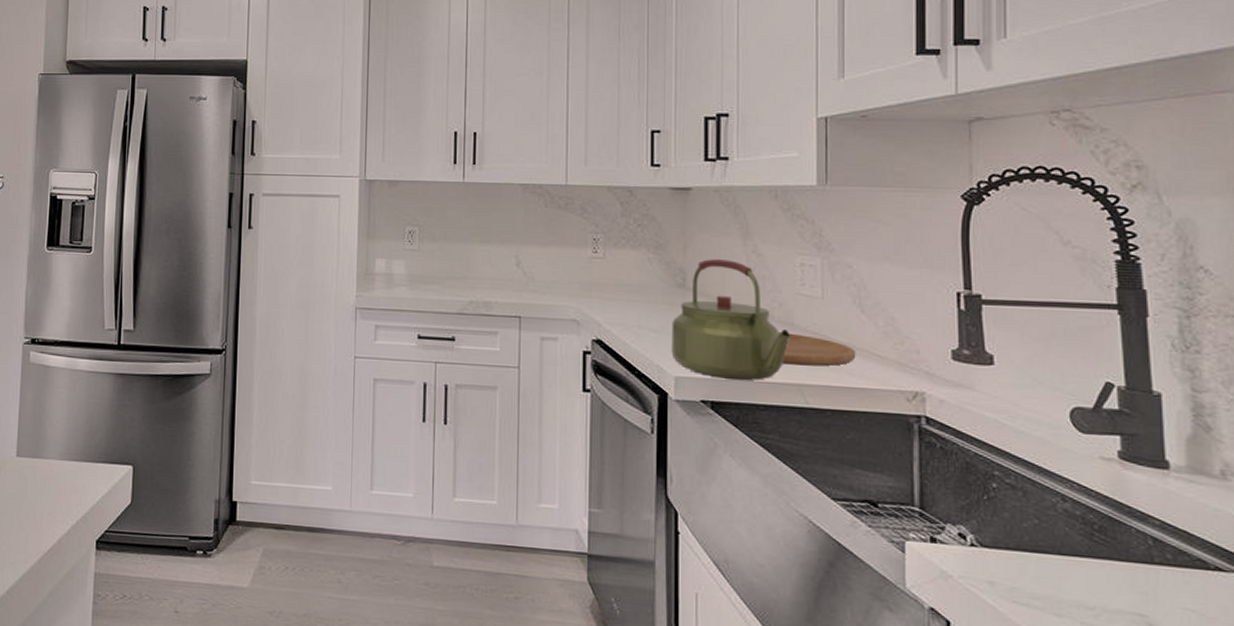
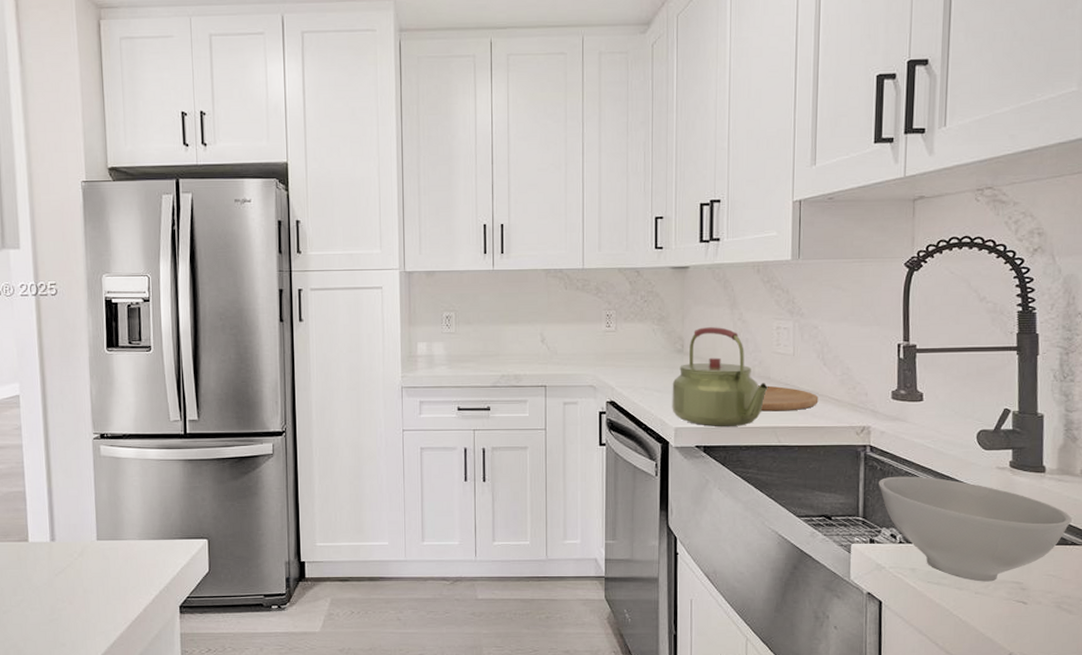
bowl: none [939,458,1213,610] -> present [879,476,1072,582]

